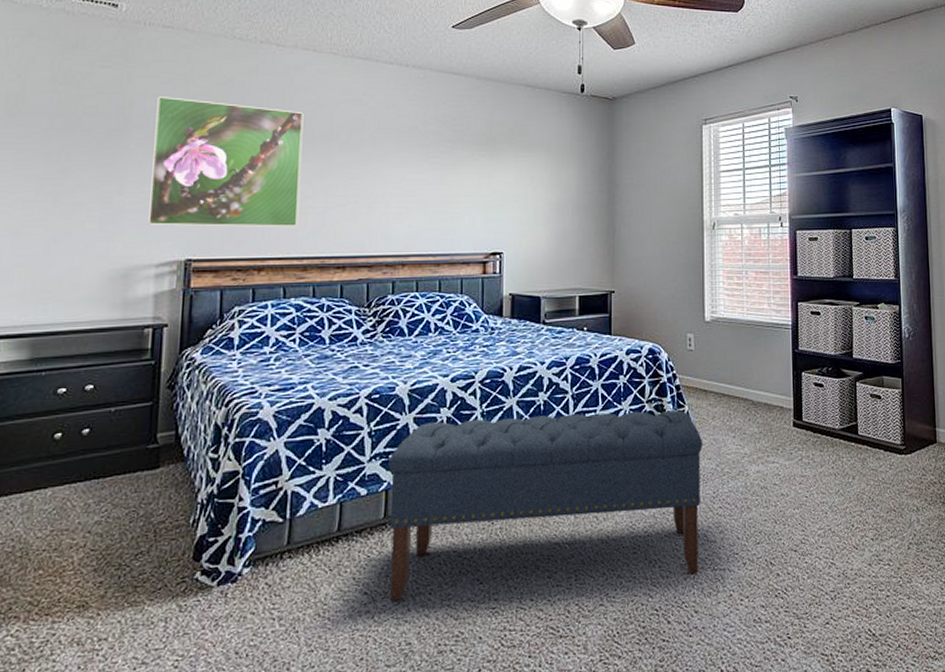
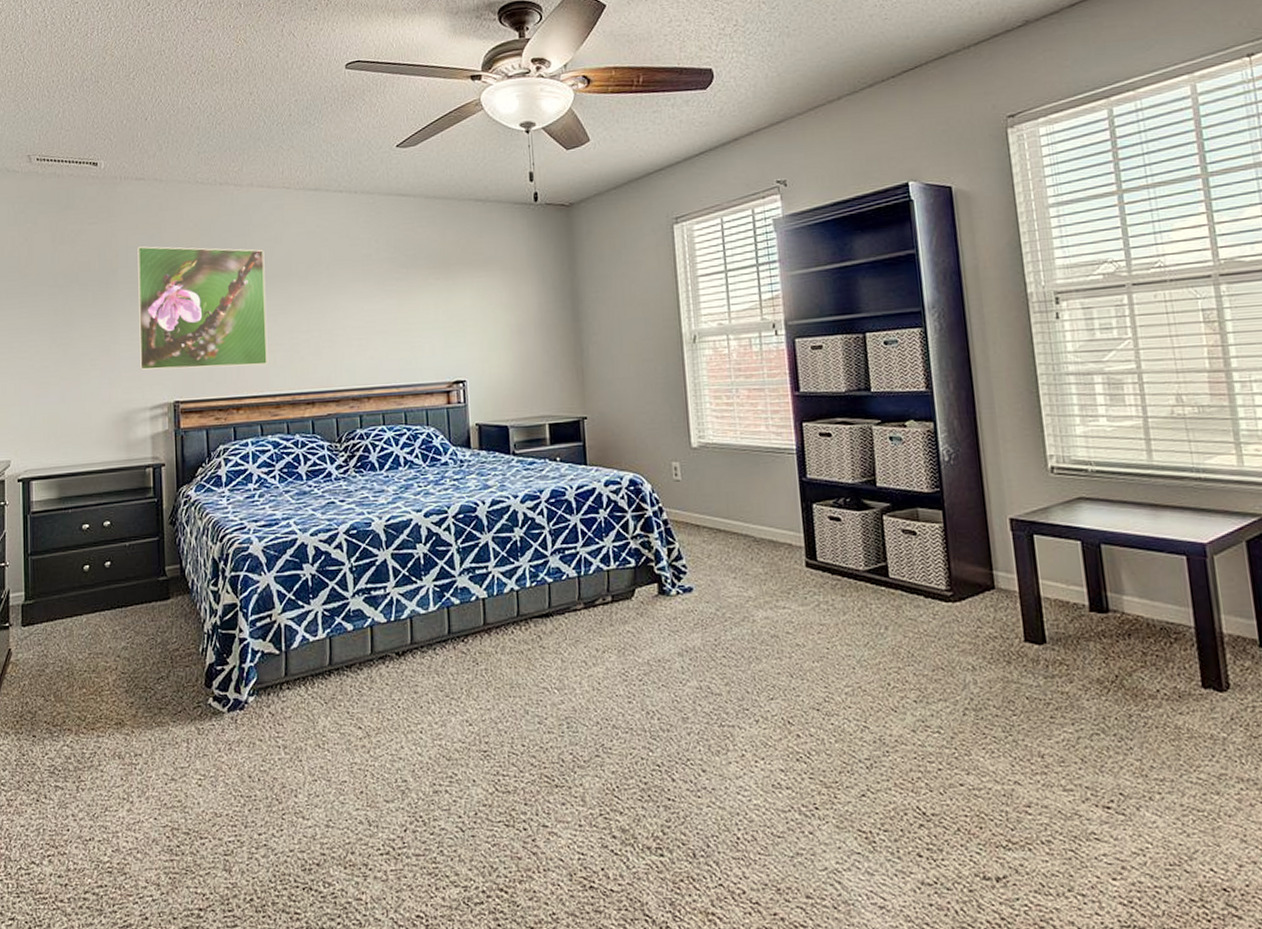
bench: present [389,410,703,601] -> none [371,547,703,737]

